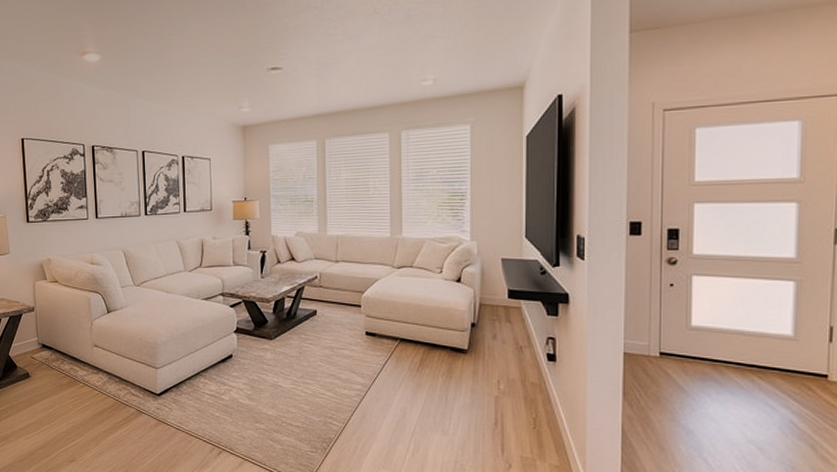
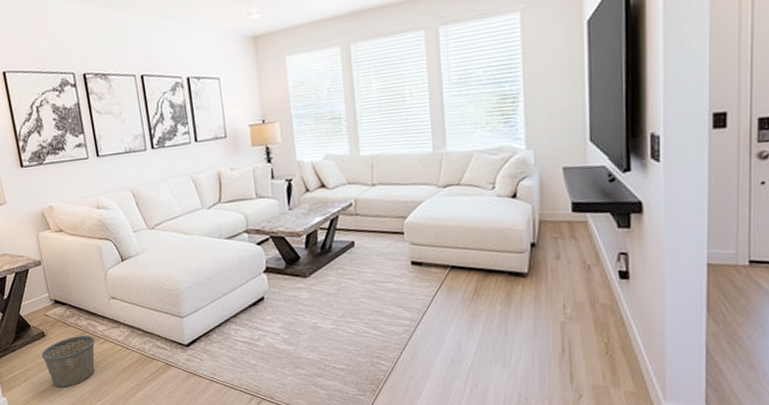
basket: none [24,379,75,427] -> present [41,335,95,388]

